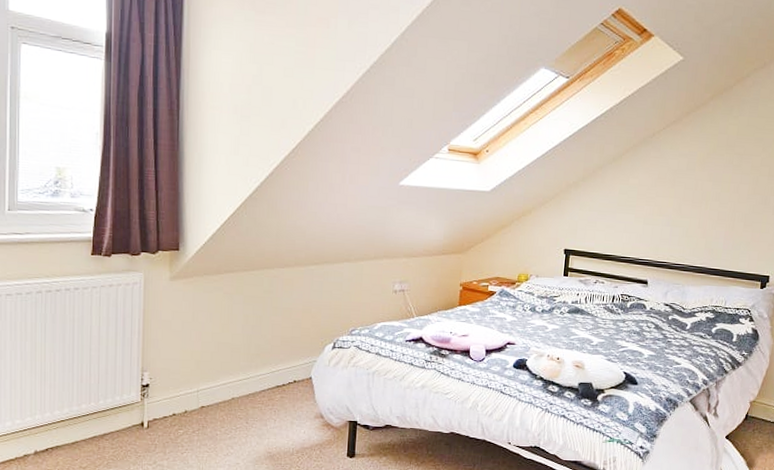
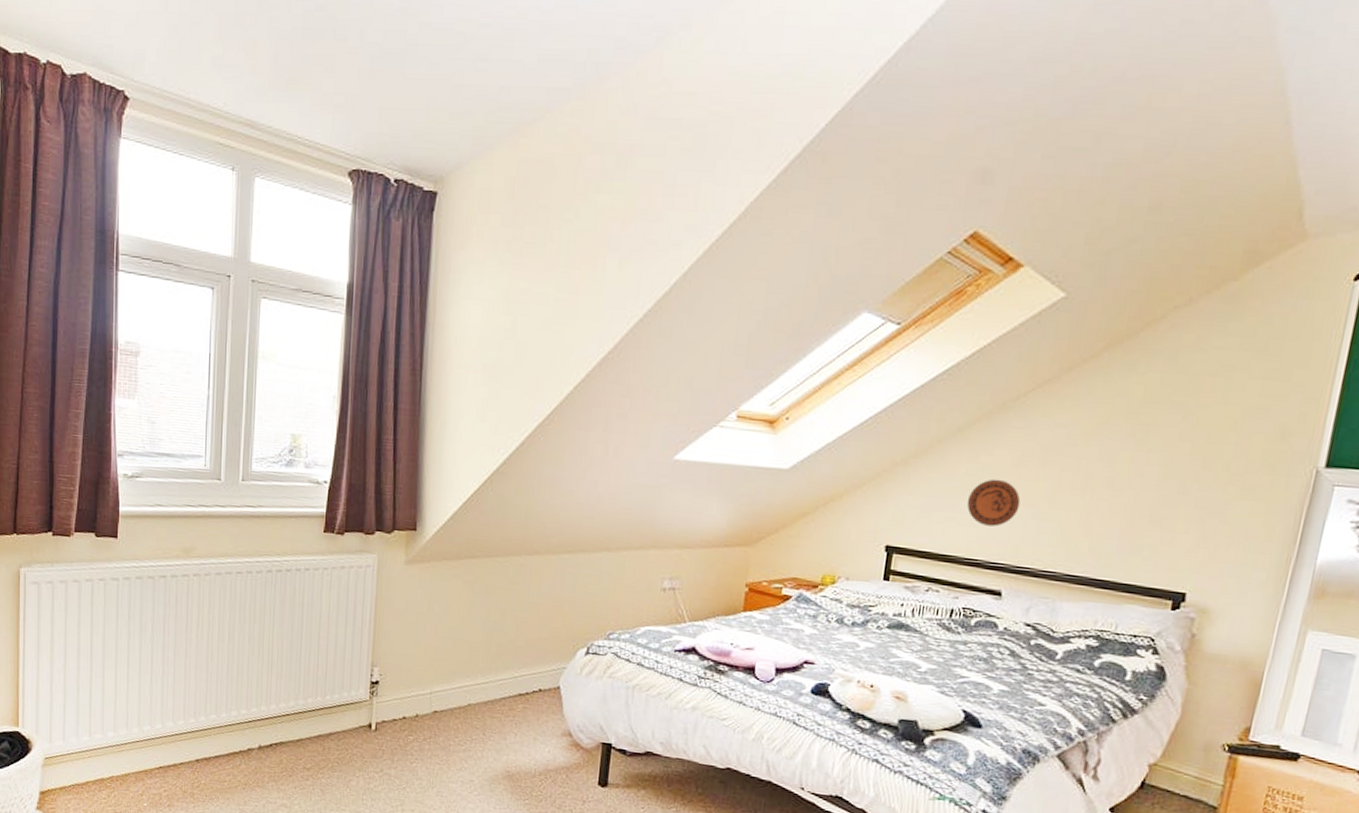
decorative plate: none [621,196,658,232] -> present [966,478,1021,527]

